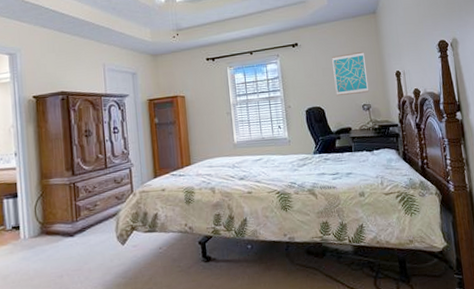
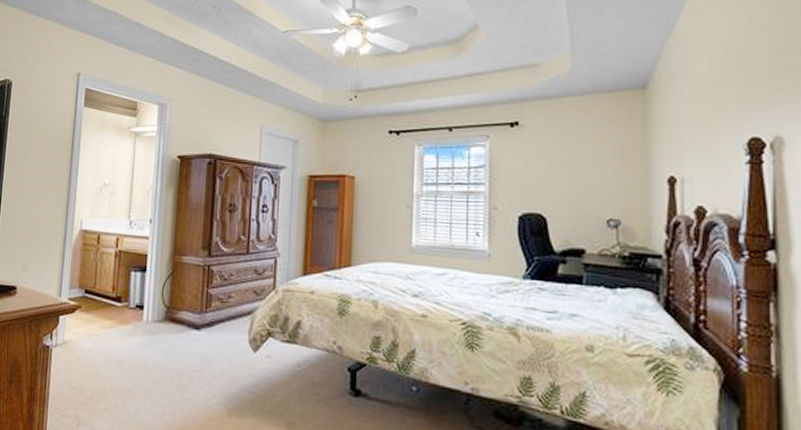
wall art: present [332,51,369,97] -> none [567,141,621,203]

